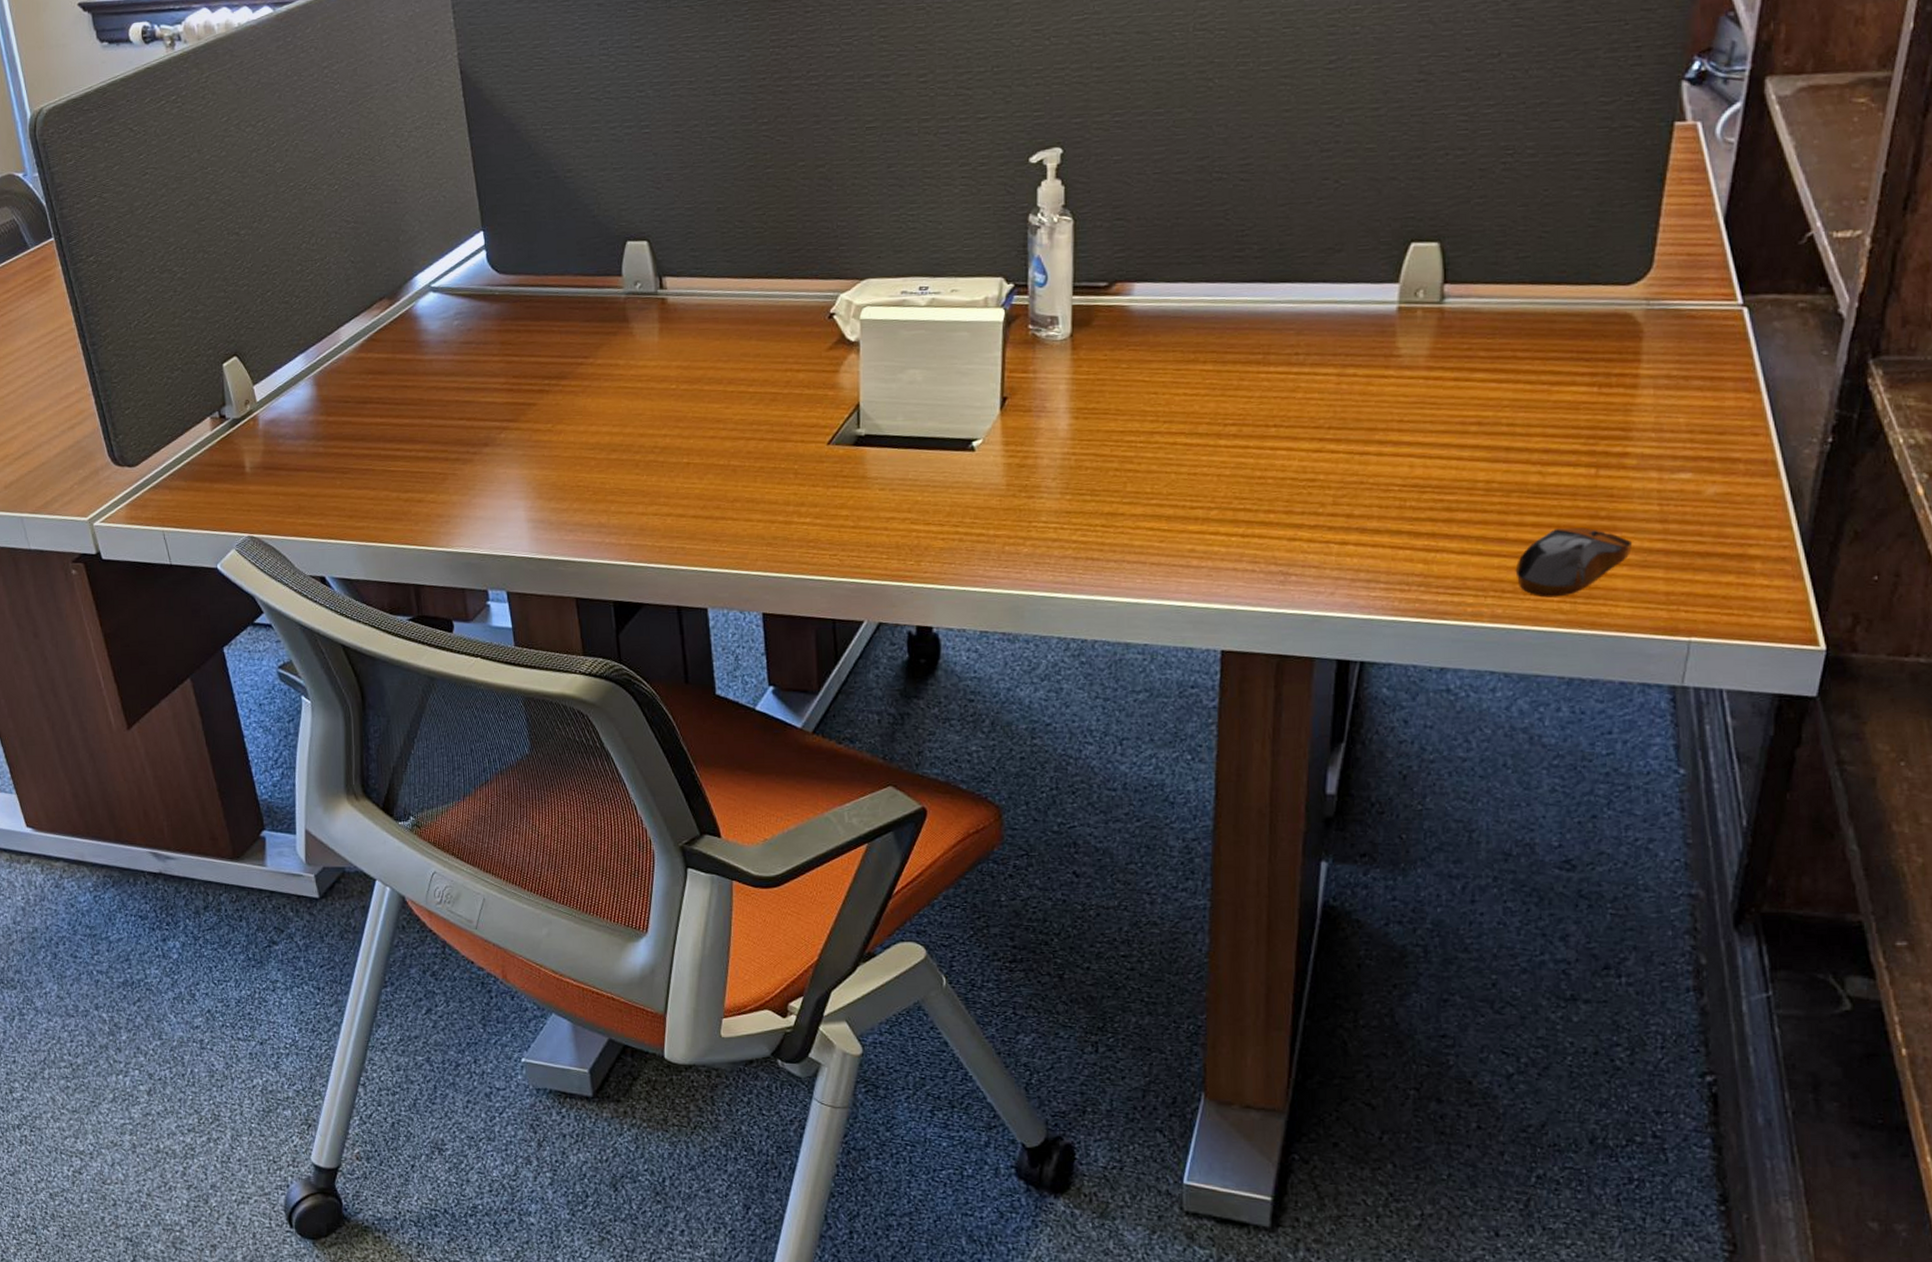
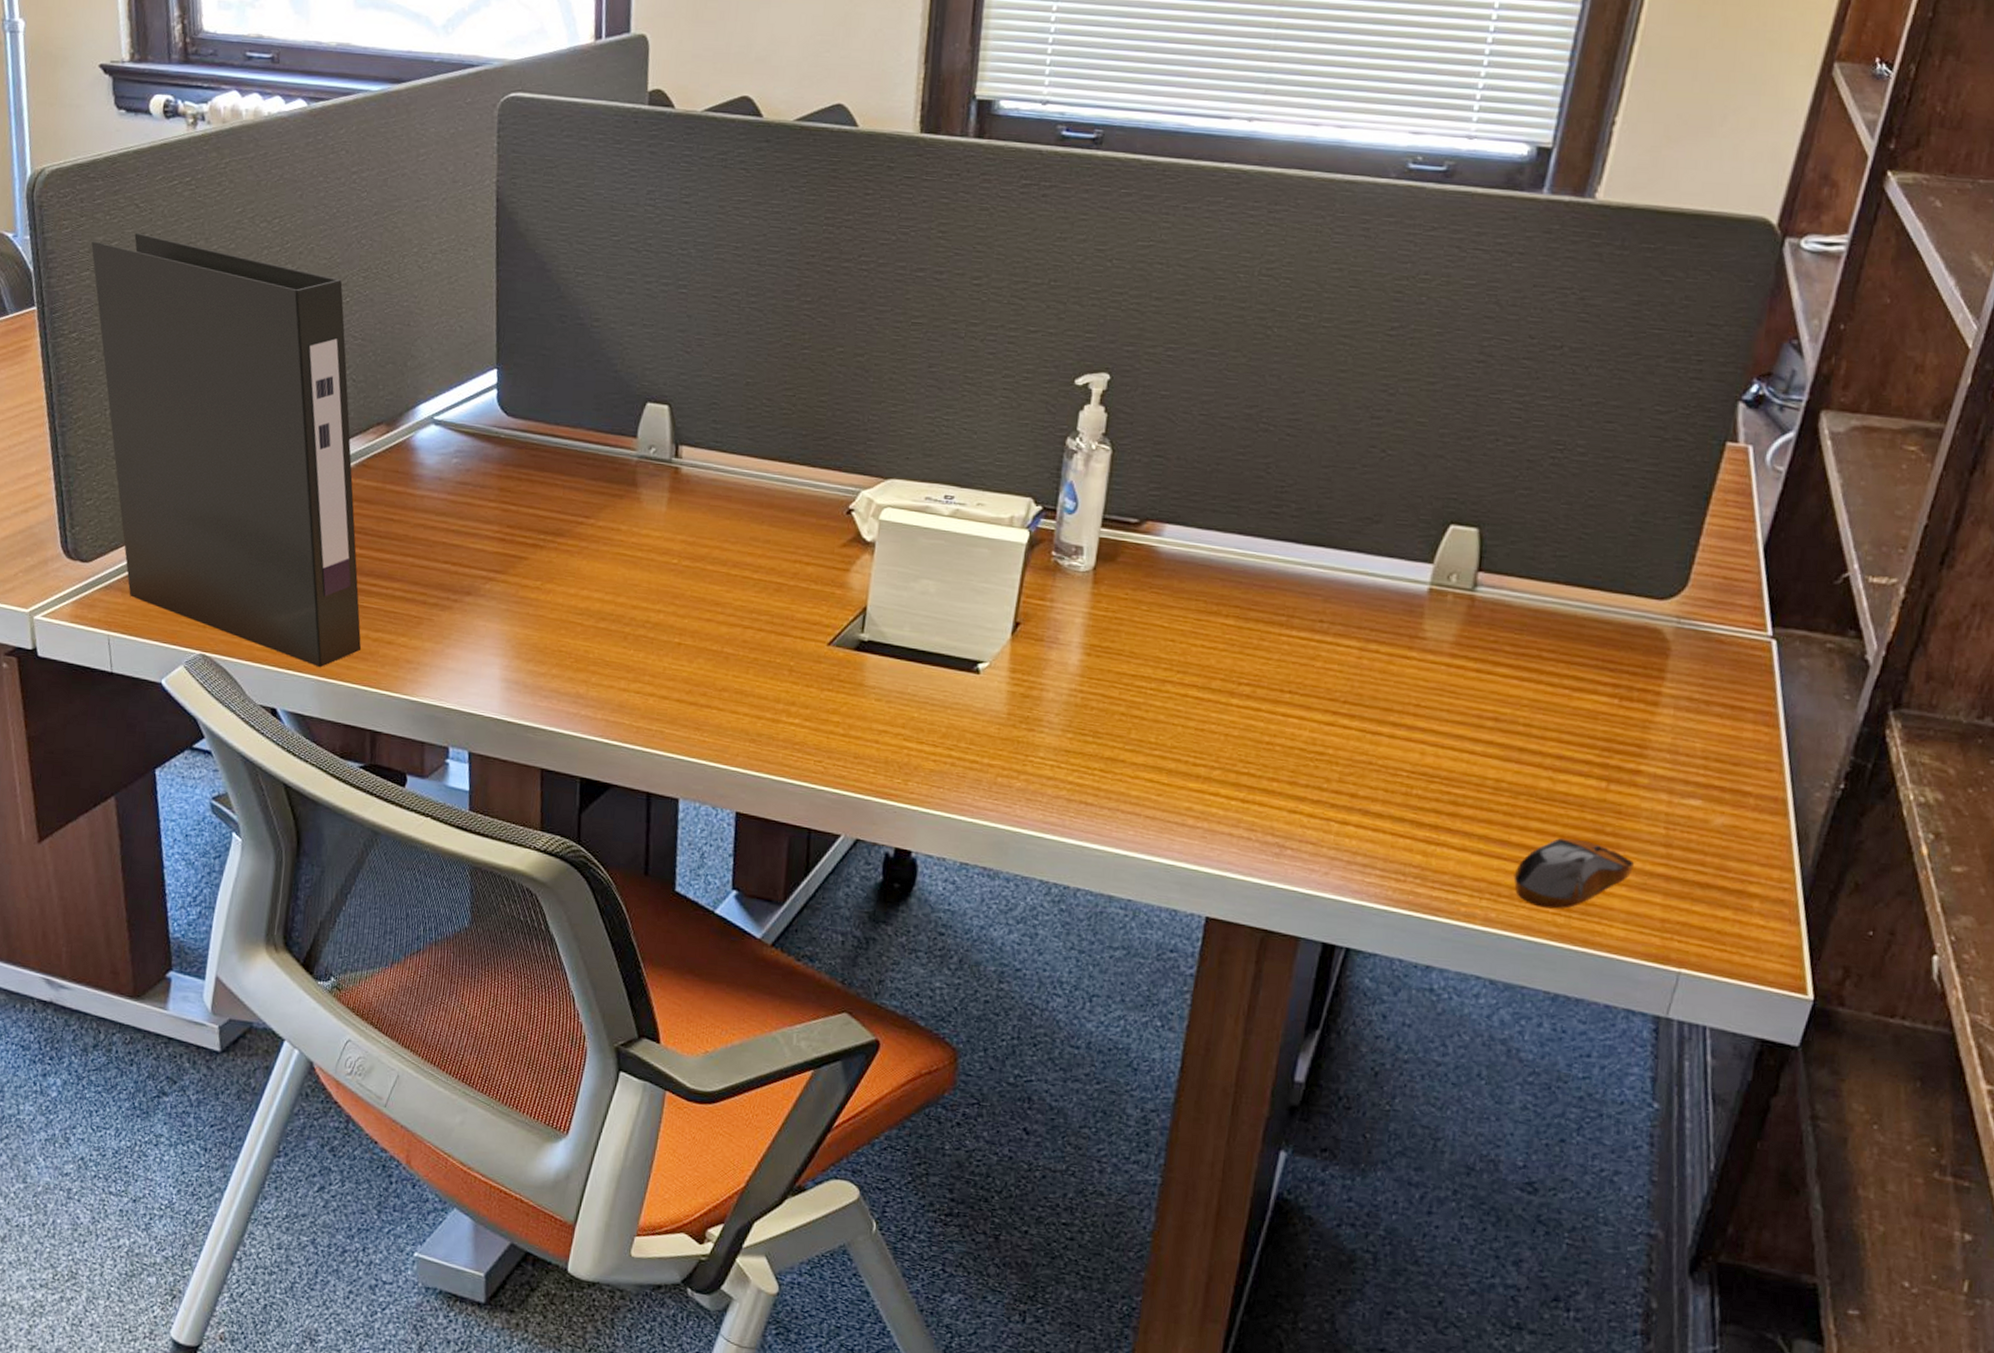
binder: none [95,154,395,533] -> present [91,232,362,667]

